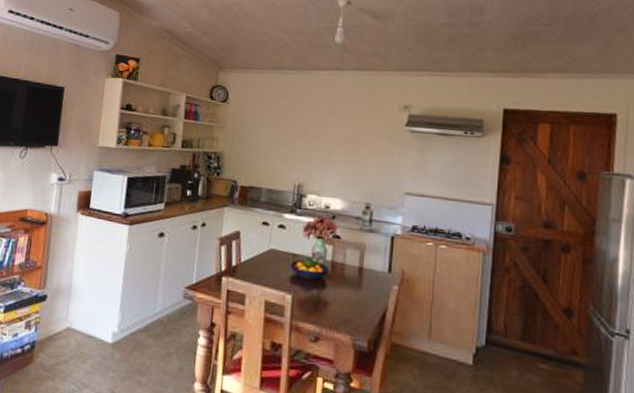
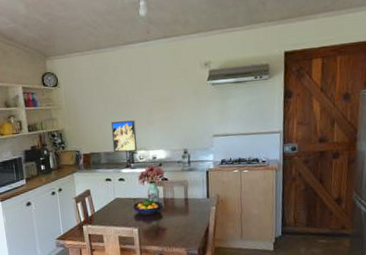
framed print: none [278,154,311,194] -> present [111,120,137,153]

